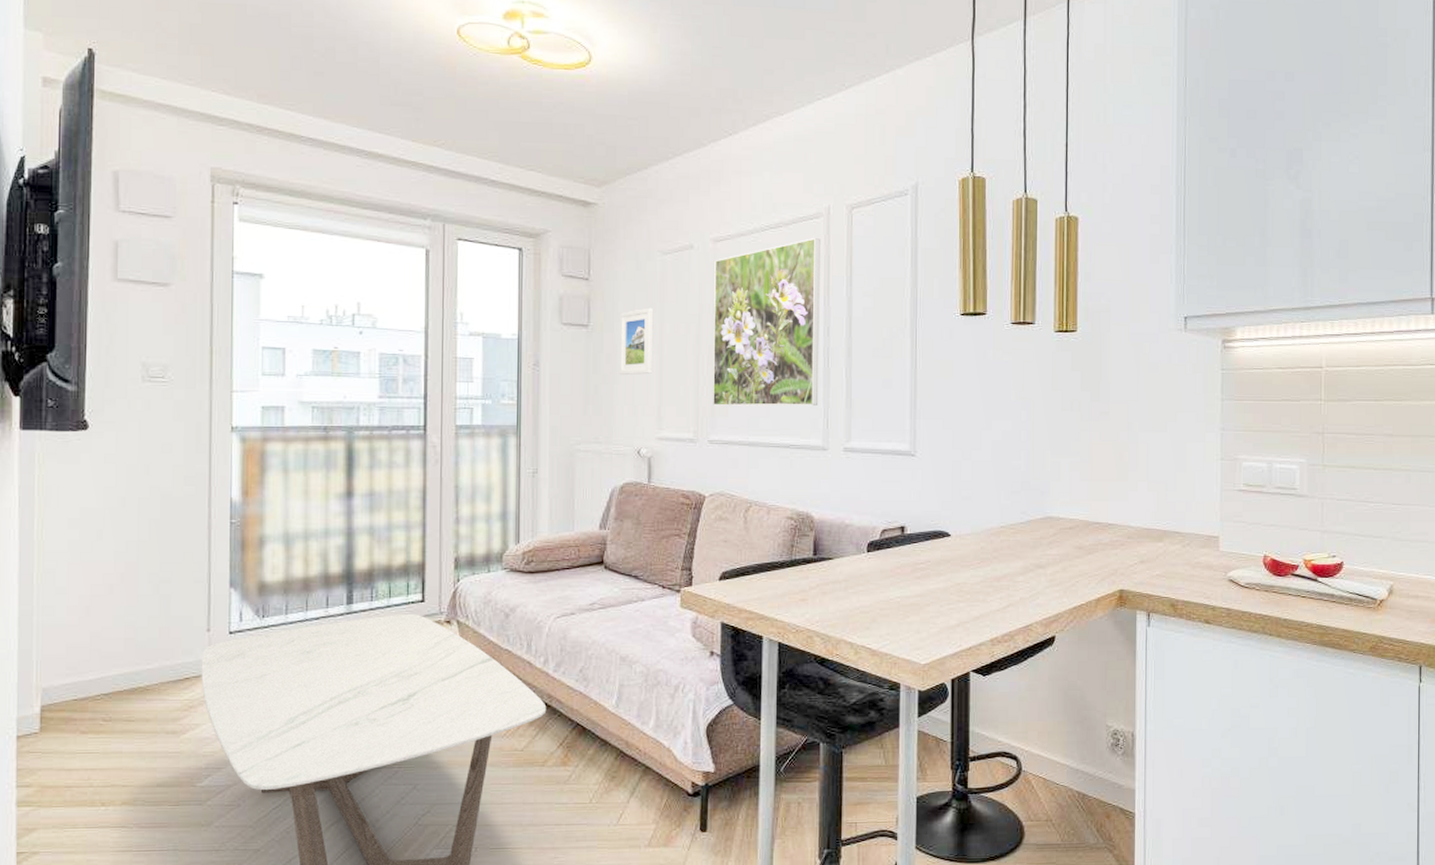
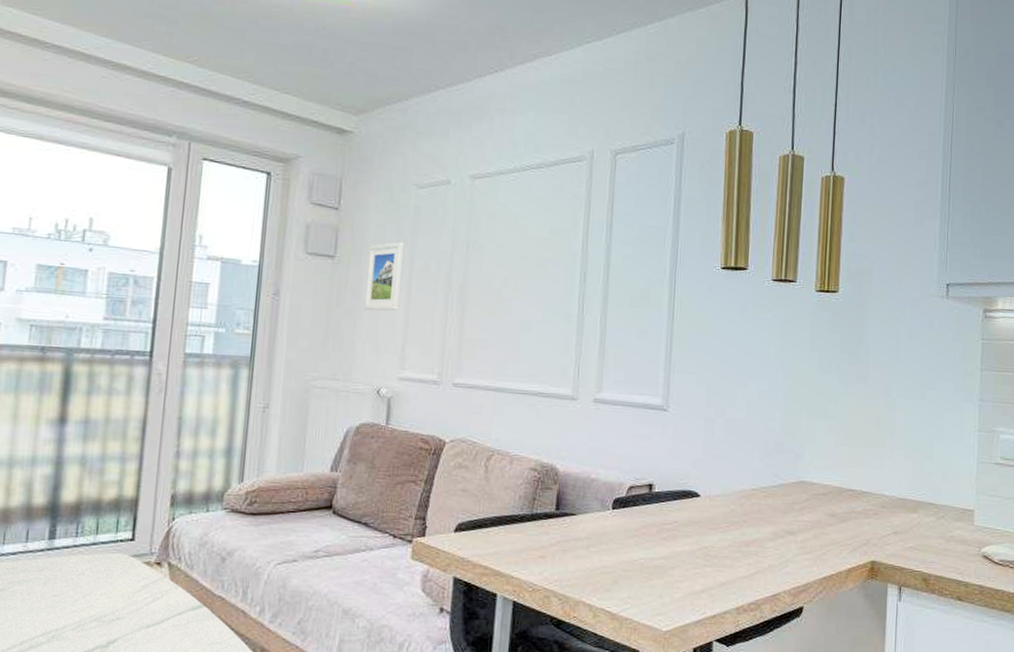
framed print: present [713,237,820,406] -> none [460,180,582,353]

